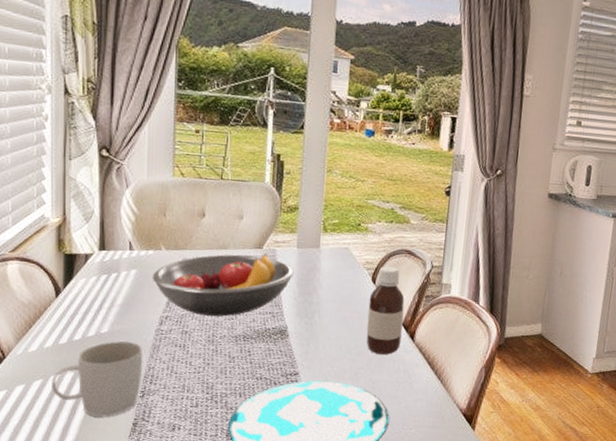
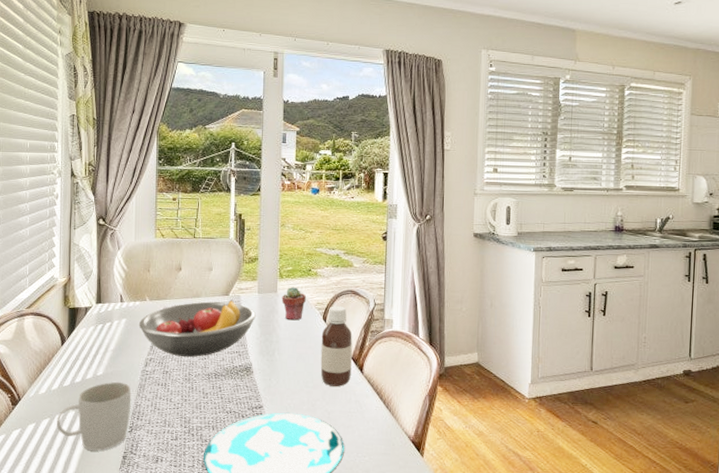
potted succulent: none [324,242,353,281] -> present [281,286,306,321]

